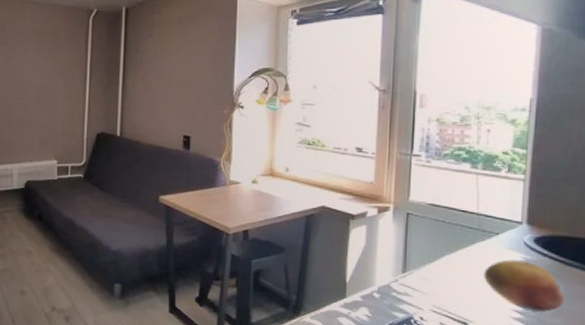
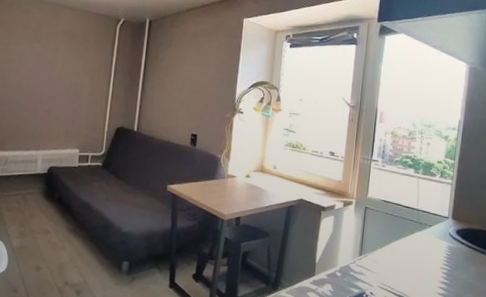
fruit: present [483,259,564,312] -> none [419,246,475,289]

